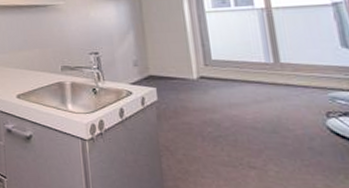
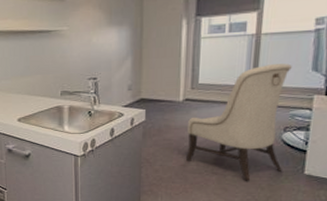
chair: none [208,39,338,179] -> present [186,63,292,181]

